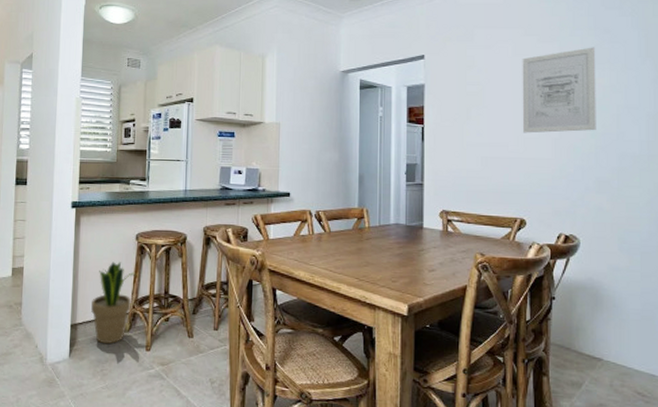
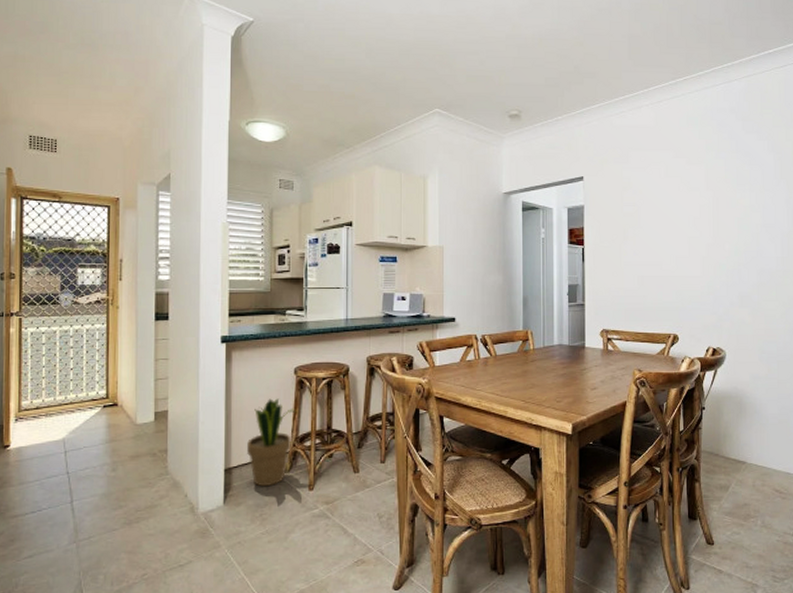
wall art: present [522,47,596,133] -> none [673,169,739,252]

